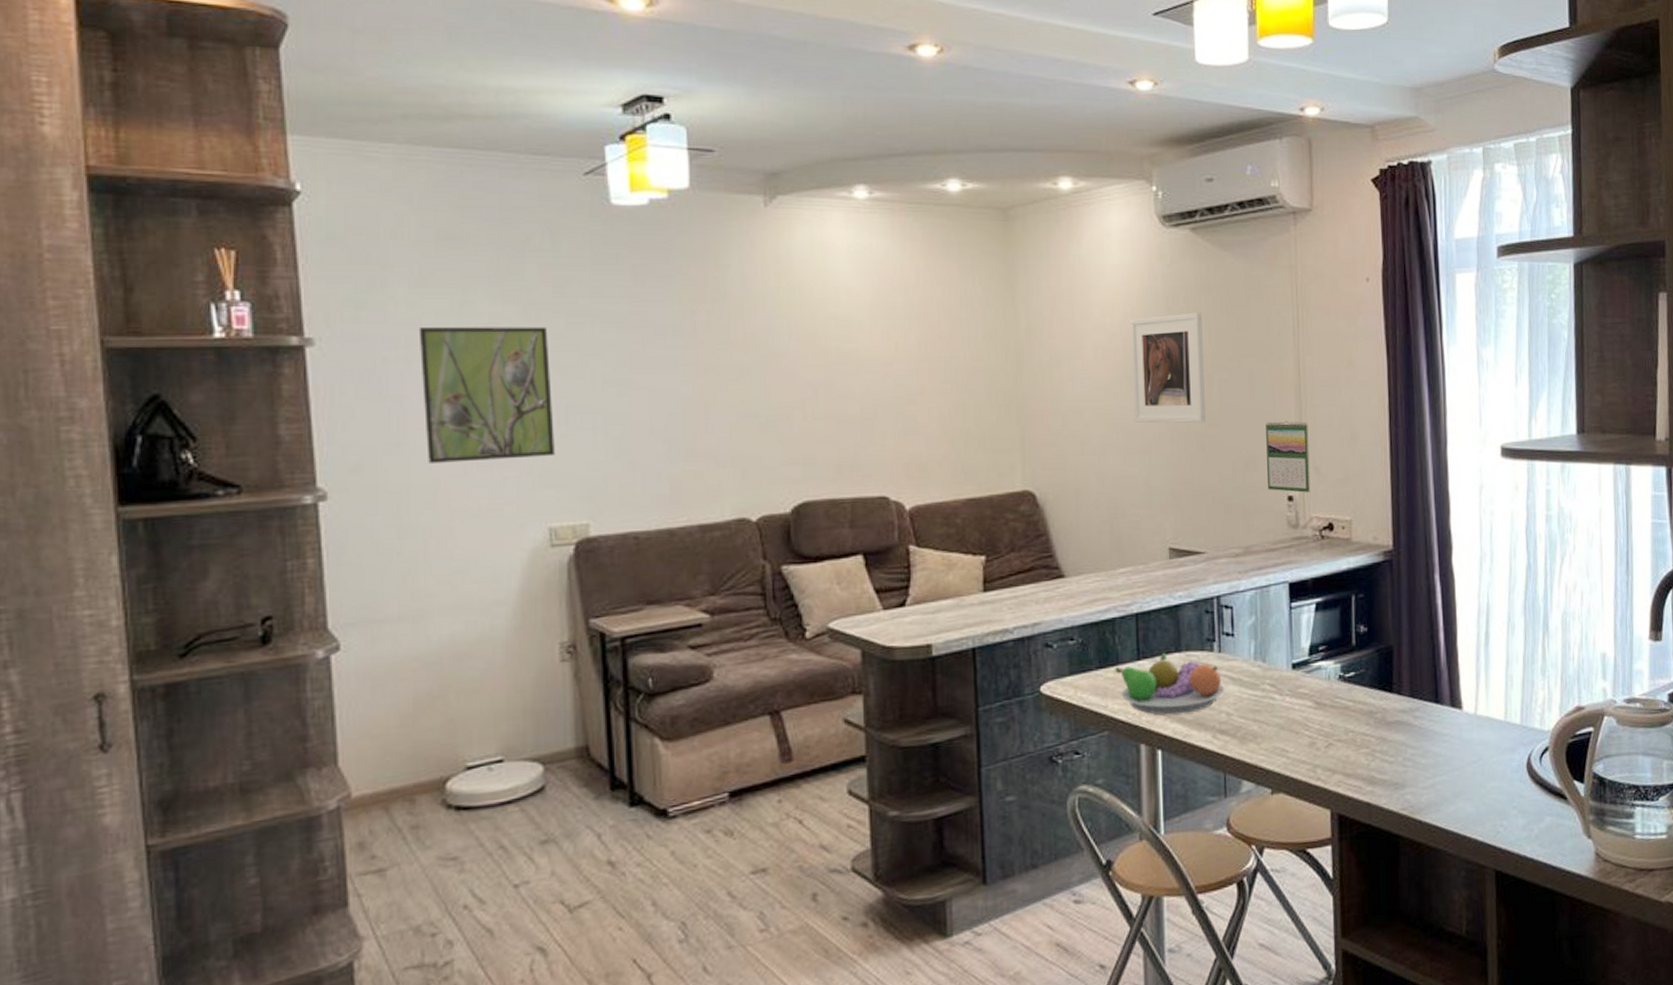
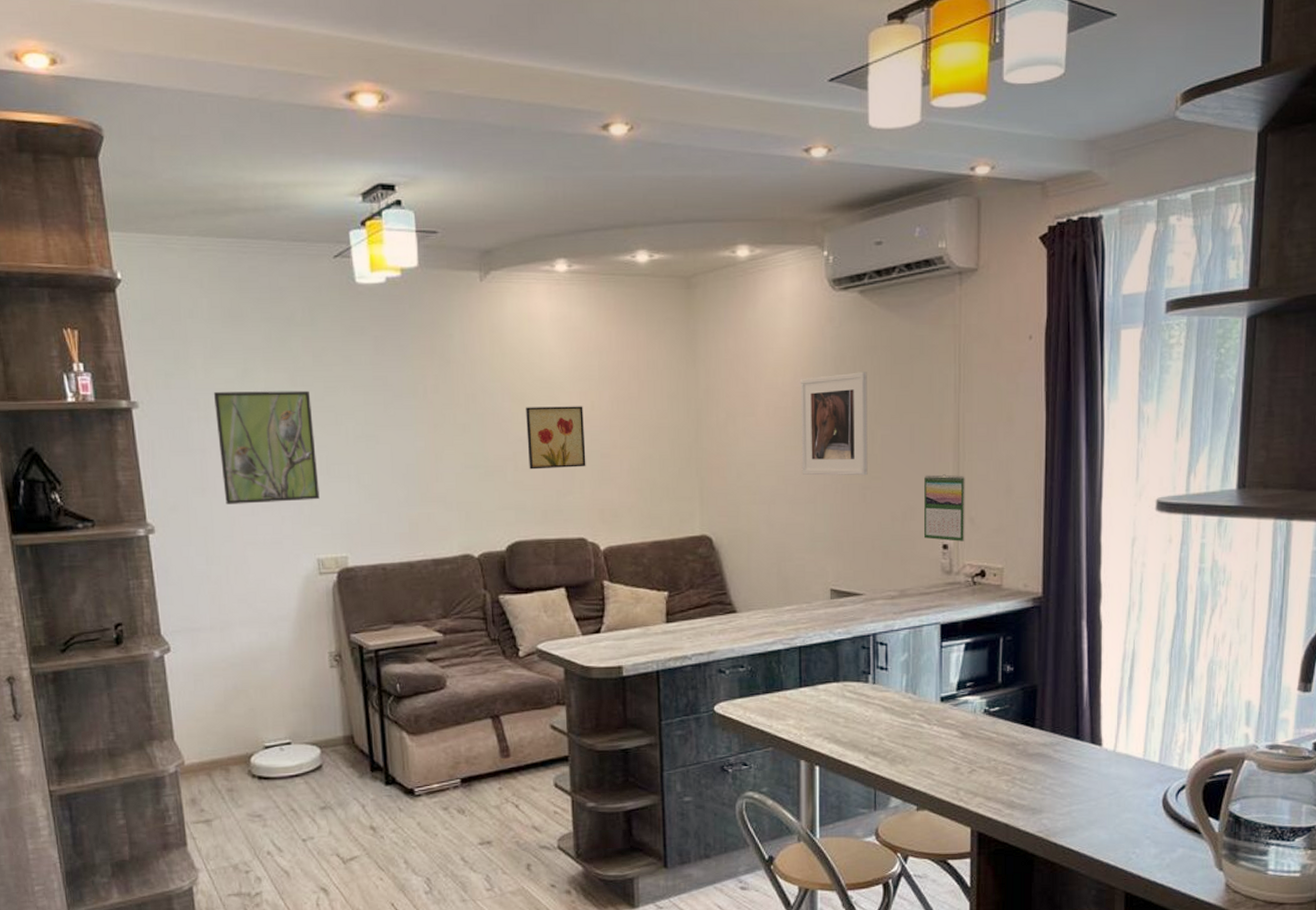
wall art: none [817,347,889,419] -> present [526,406,586,470]
fruit bowl: present [1115,652,1225,715] -> none [779,681,878,736]

